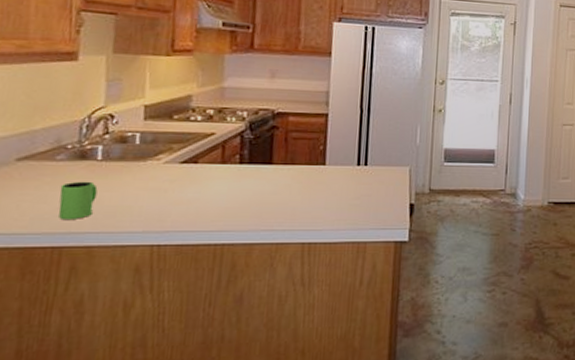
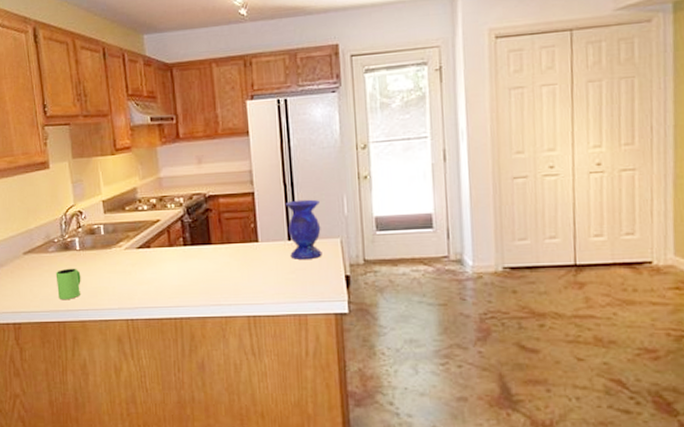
vase: none [357,126,394,186] -> present [285,199,322,259]

